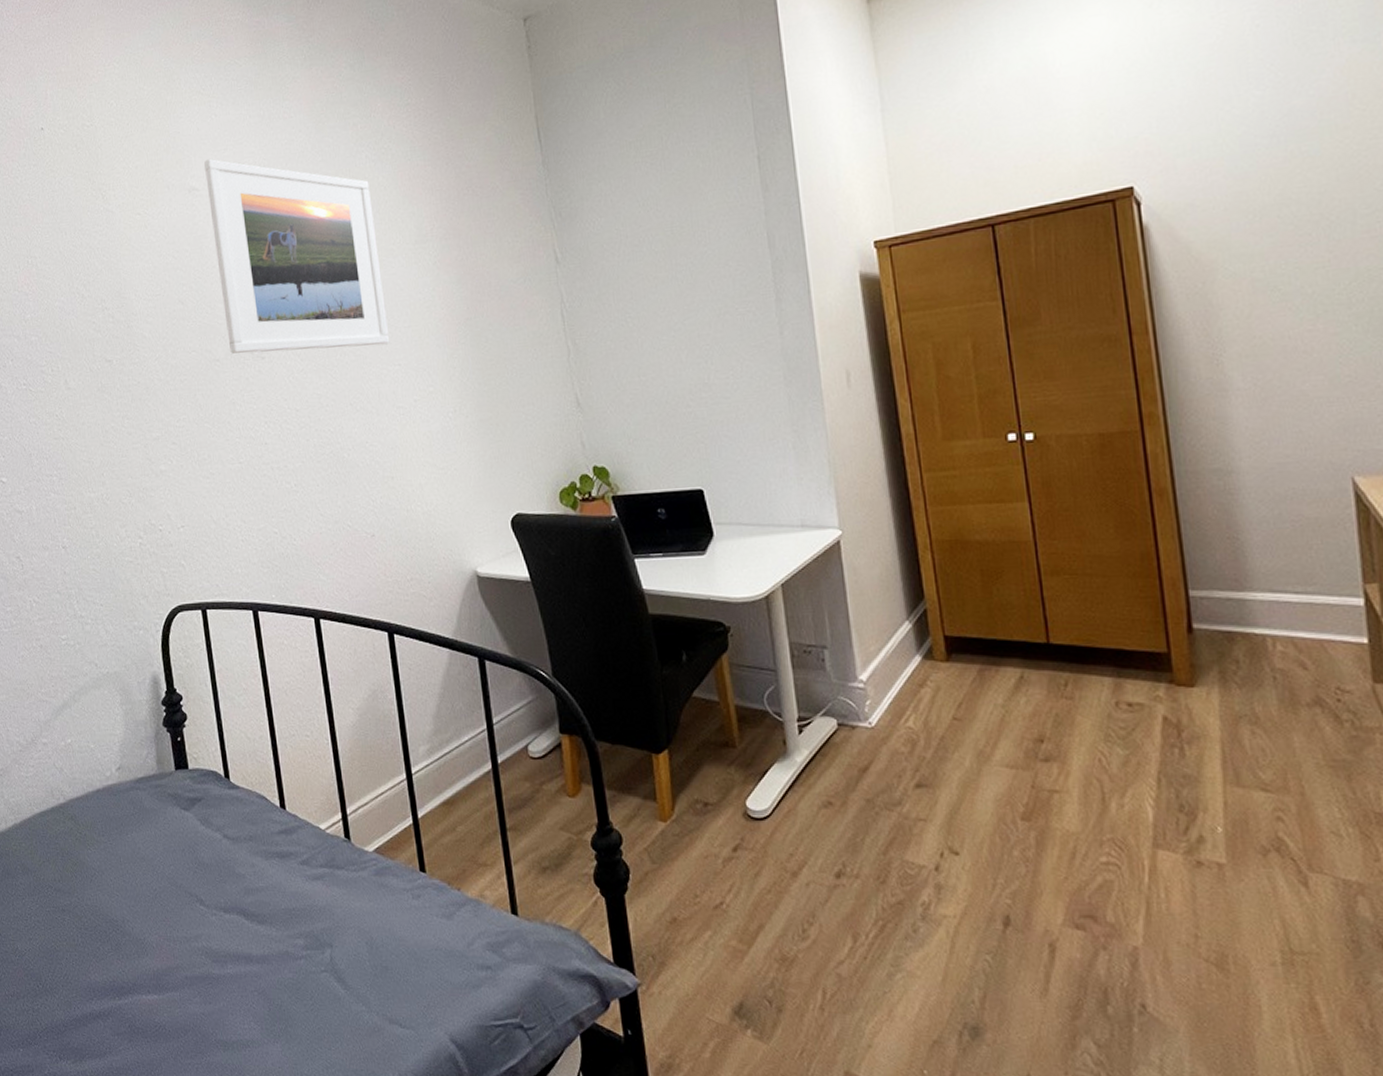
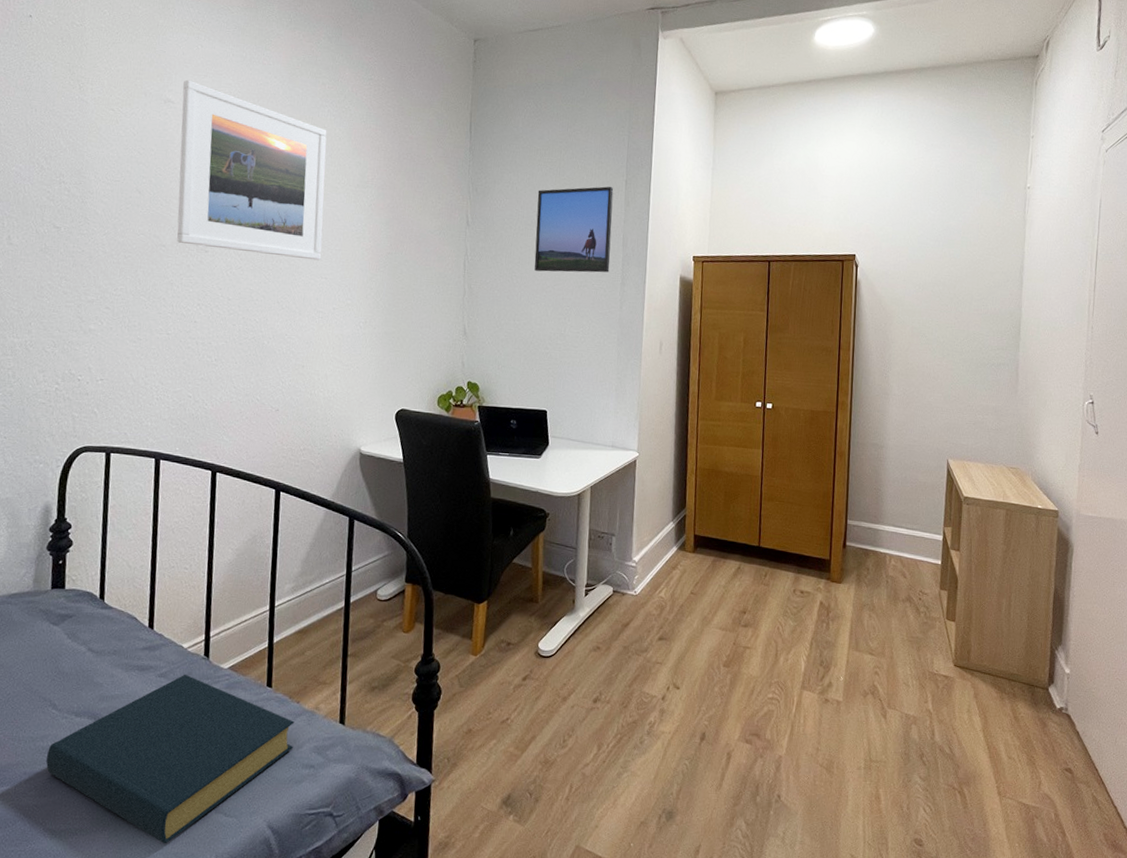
hardback book: none [204,860,464,1060] -> present [46,674,295,844]
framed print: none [640,170,757,306] -> present [534,186,614,273]

